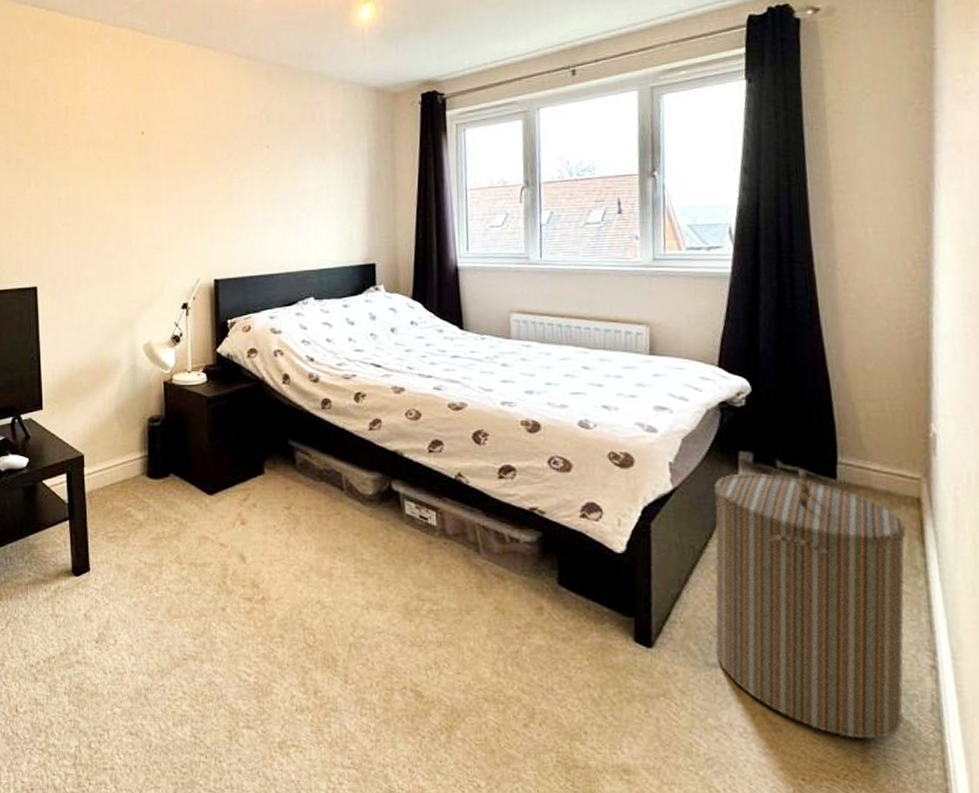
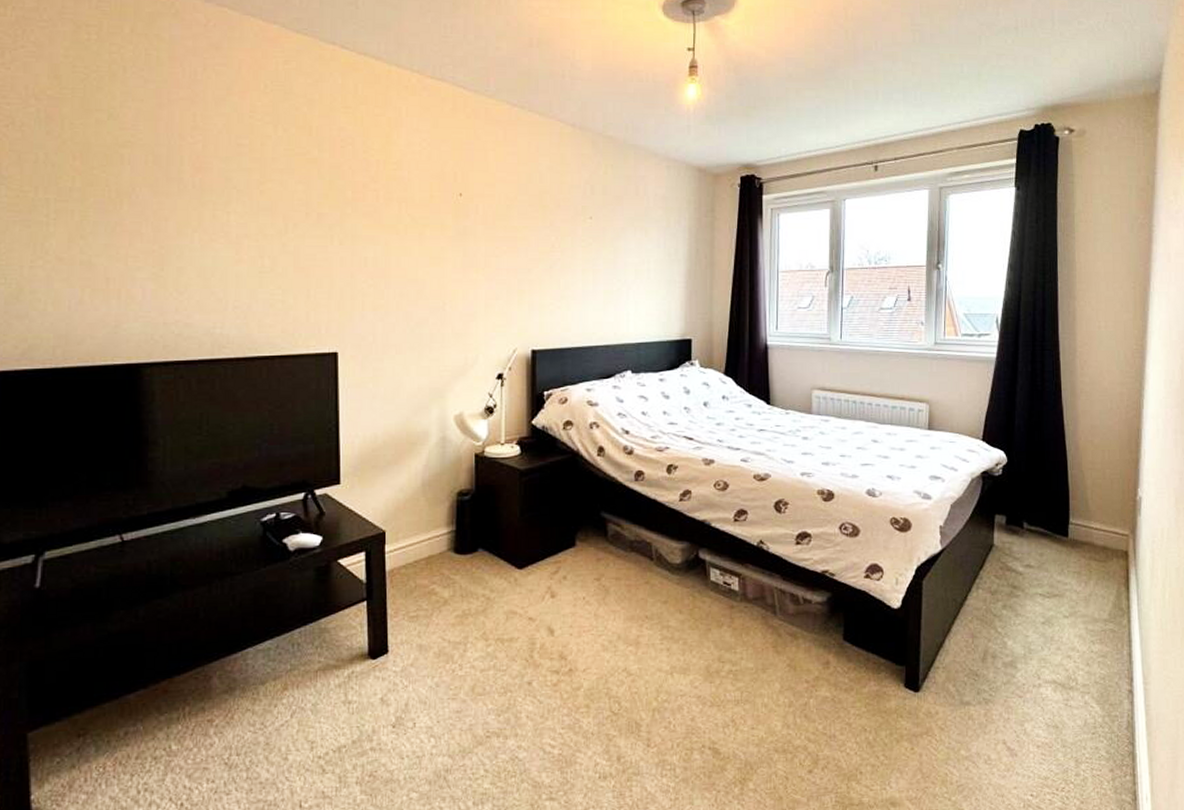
laundry hamper: present [714,469,907,740] -> none [969,529,1116,757]

